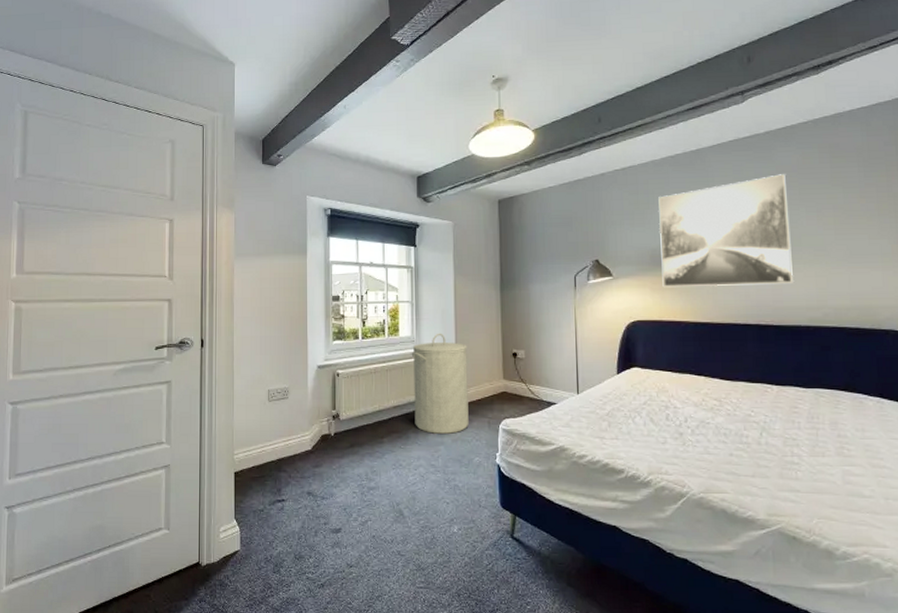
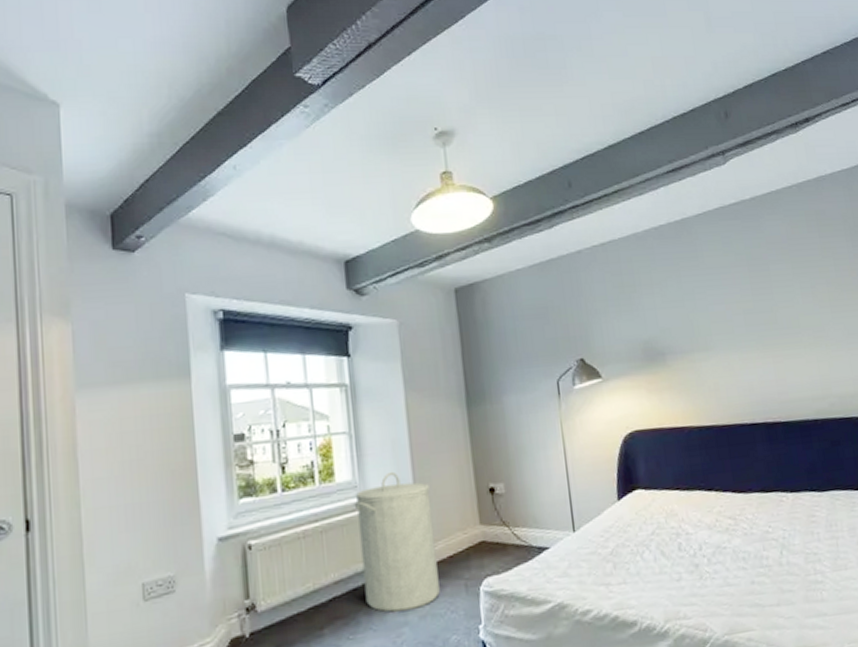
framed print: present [658,174,793,288] -> none [645,246,796,388]

